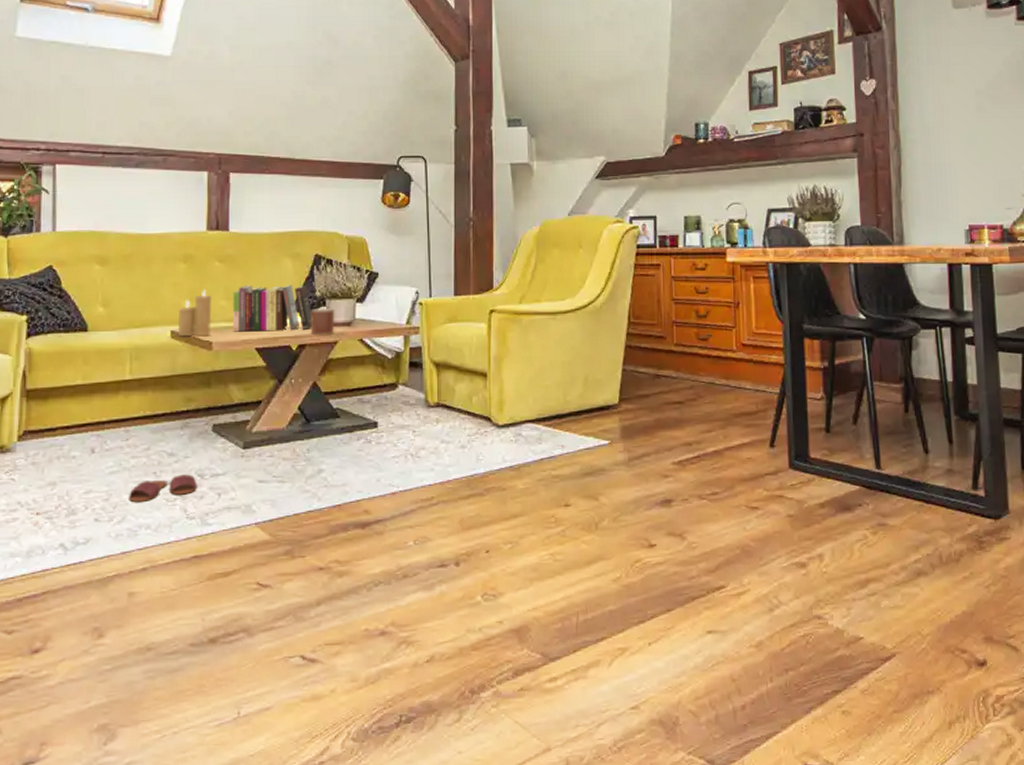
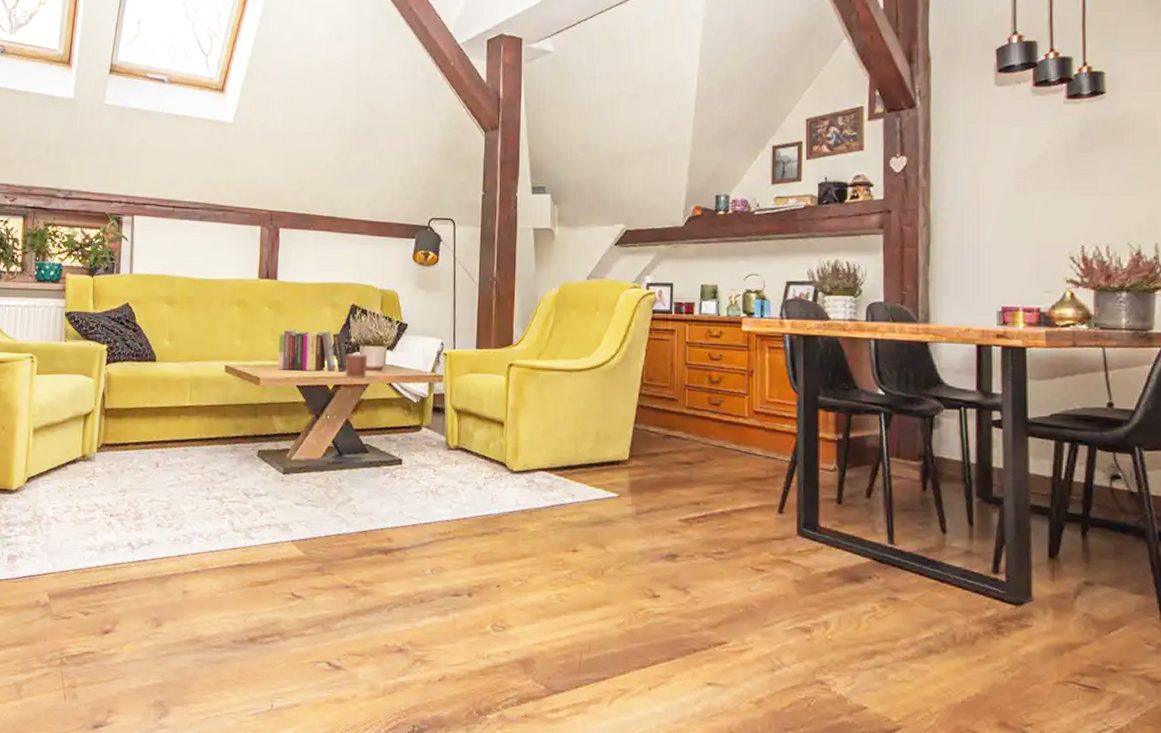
slippers: present [129,474,197,502] -> none [186,492,243,513]
candle: present [177,289,212,337] -> none [230,330,261,372]

